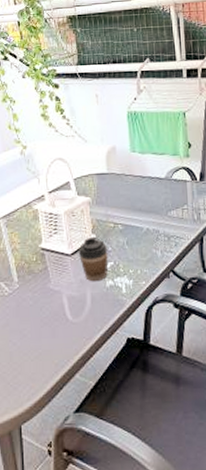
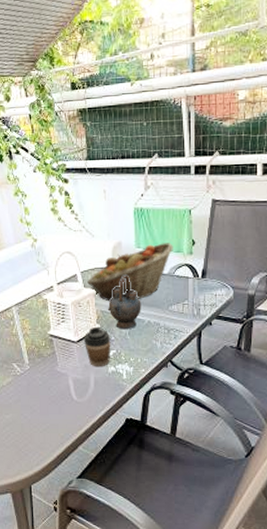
fruit basket: none [81,146,169,210] -> present [87,243,173,302]
teapot: none [104,180,139,239] -> present [108,275,141,330]

